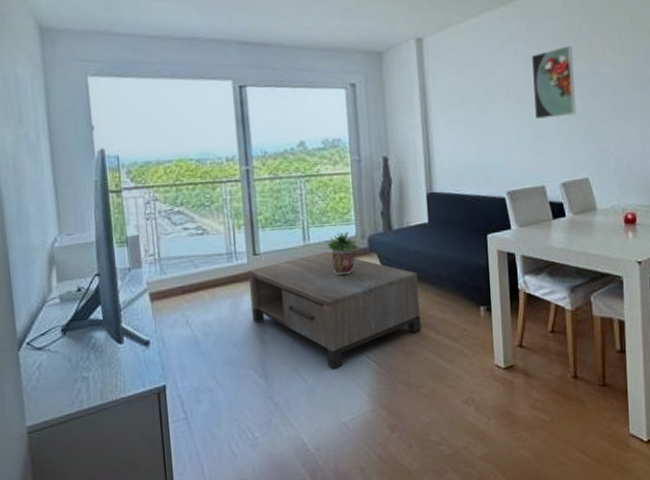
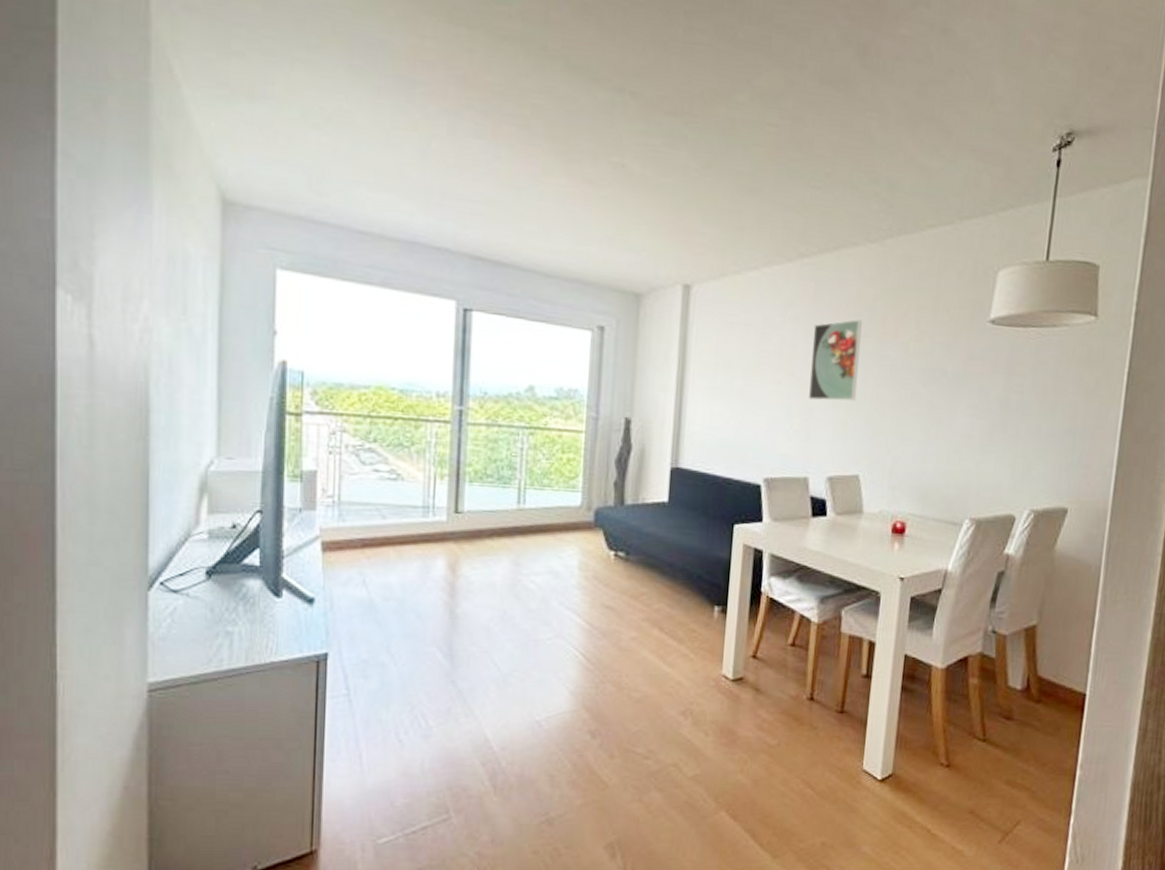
coffee table: present [248,251,421,369] -> none [444,520,647,657]
potted plant: present [325,232,360,276] -> none [543,499,584,550]

